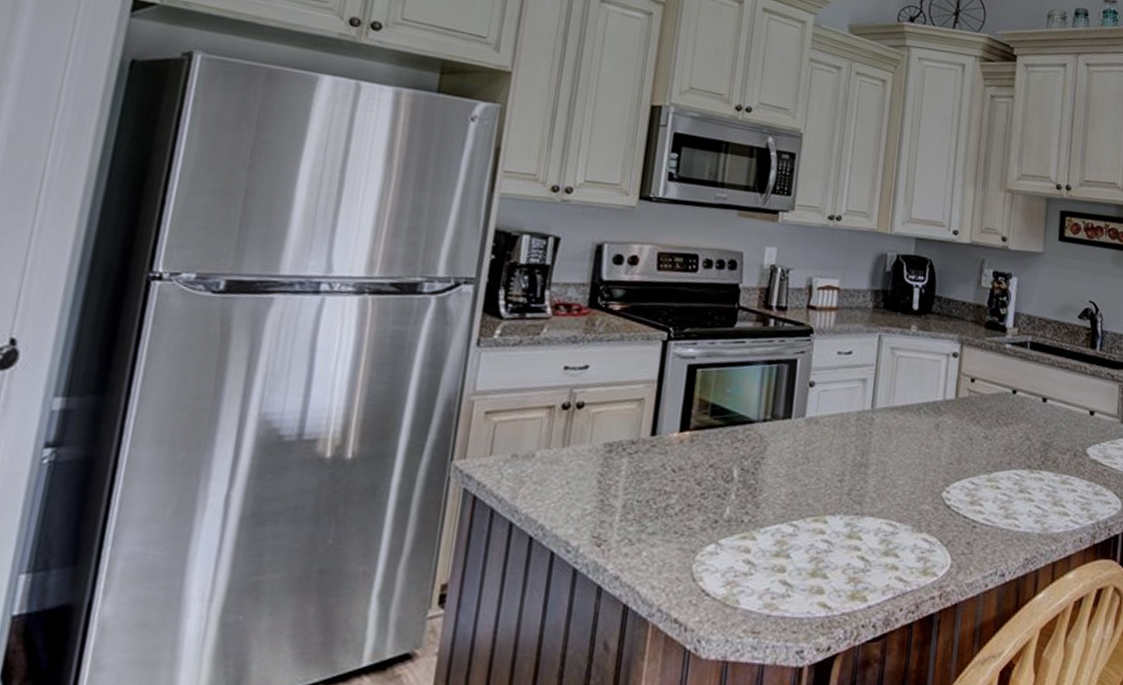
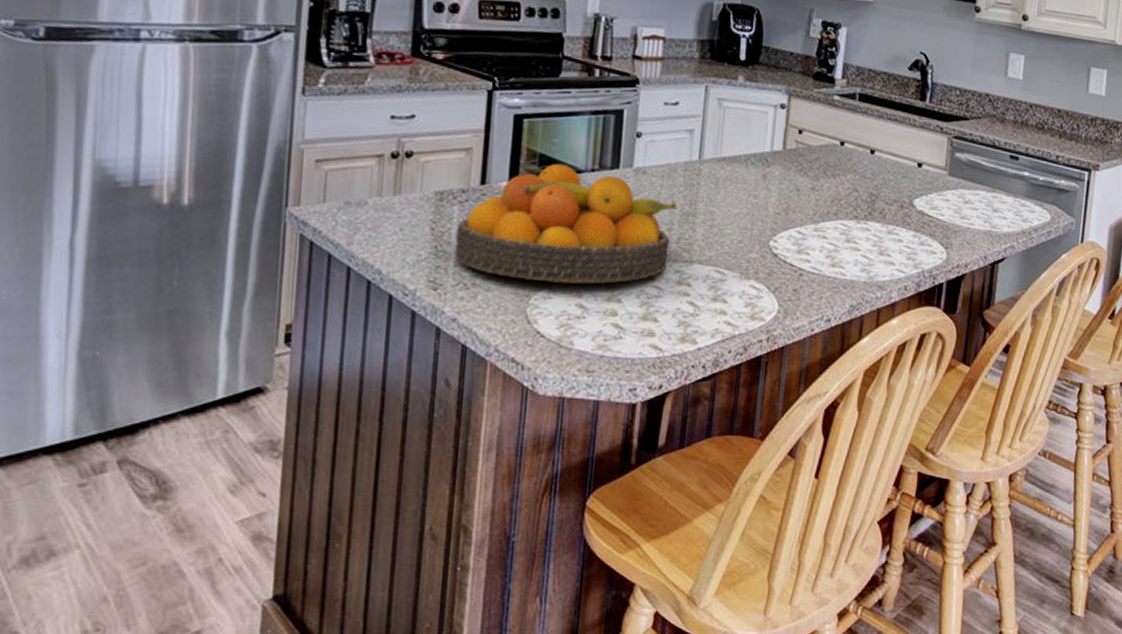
fruit bowl: none [621,413,850,539] -> present [455,163,678,284]

